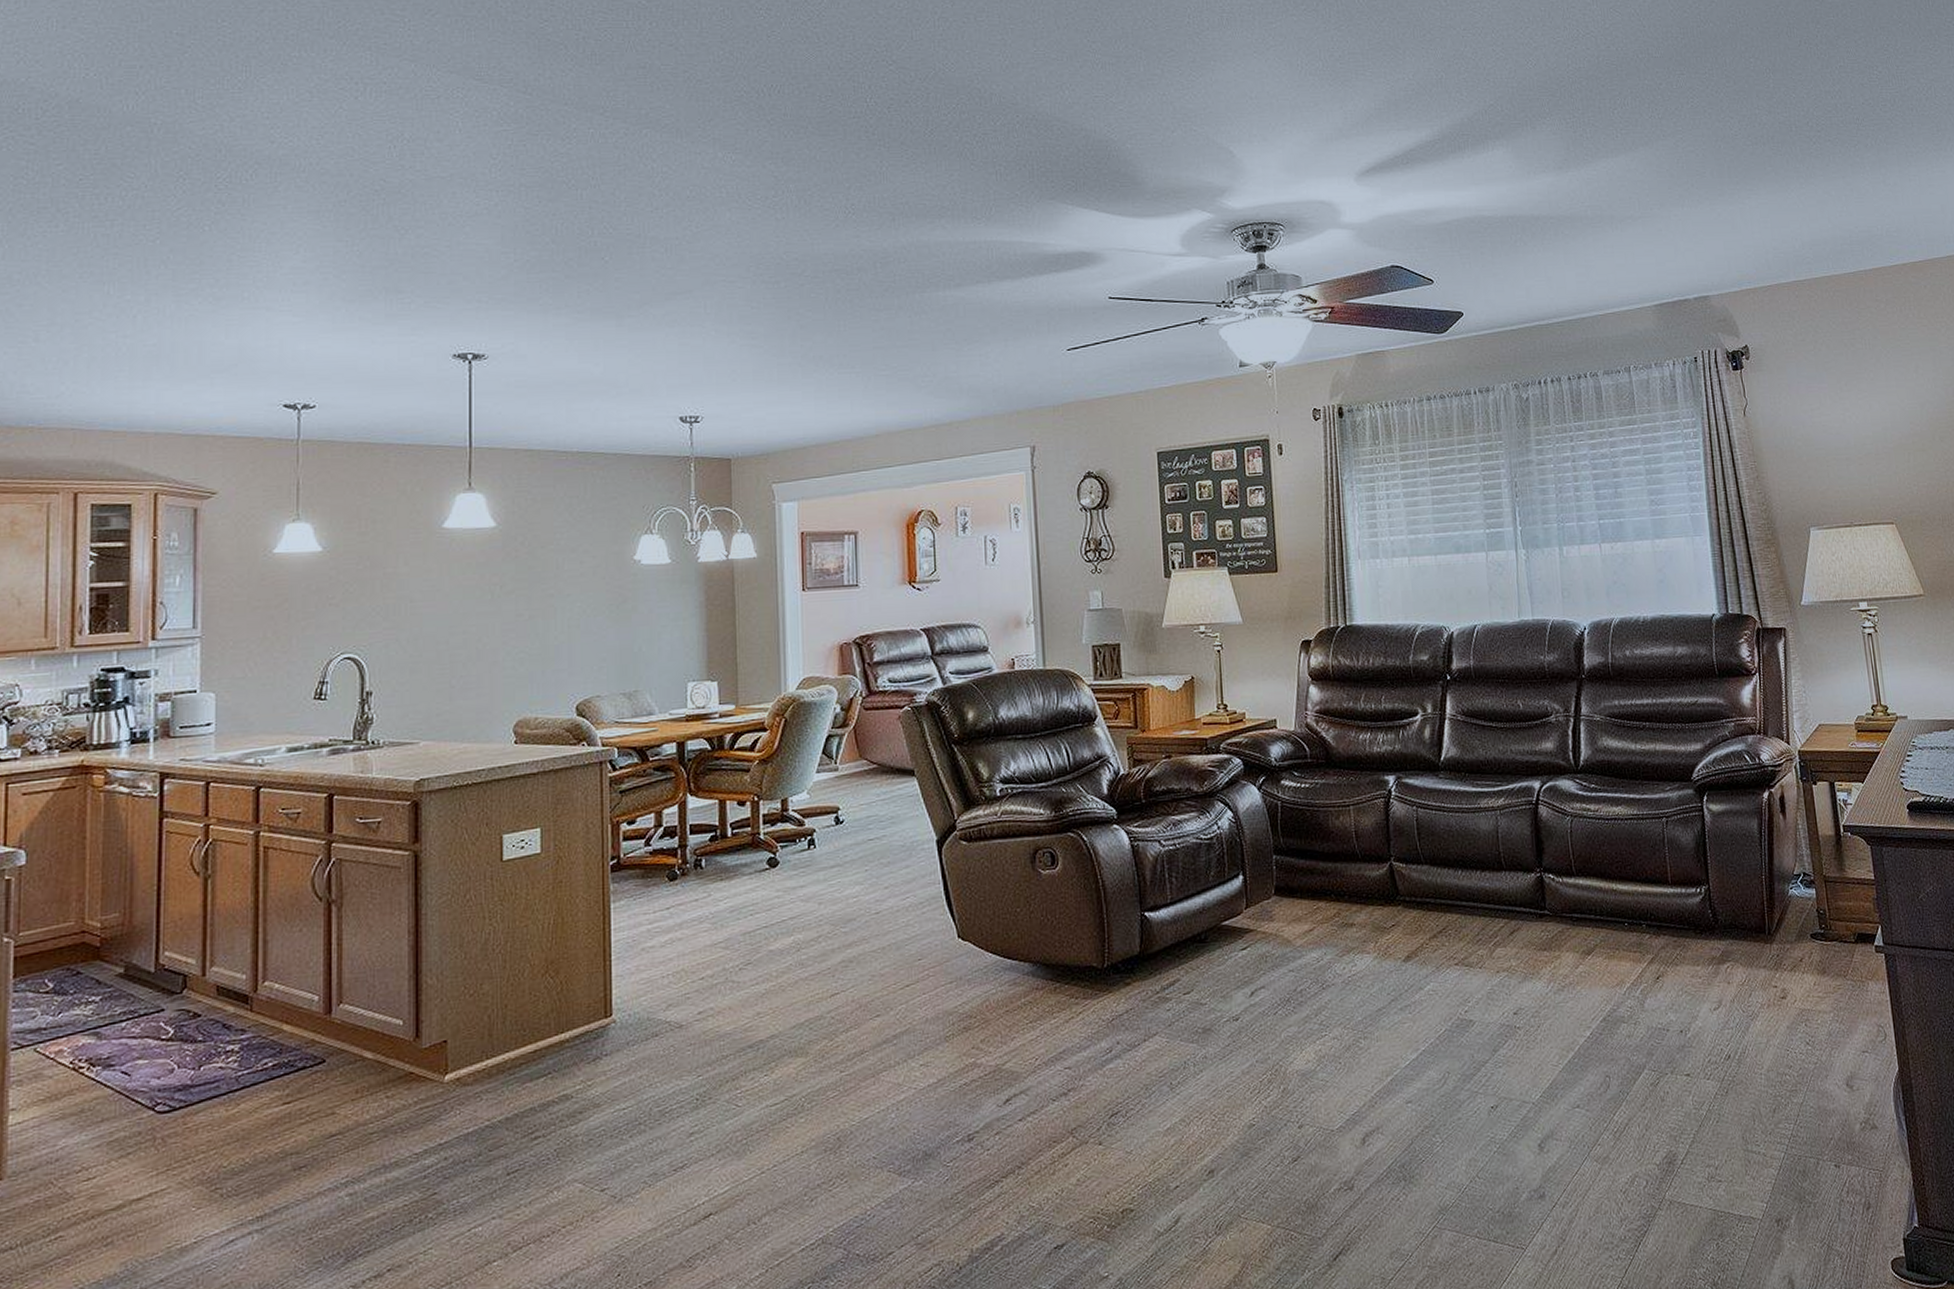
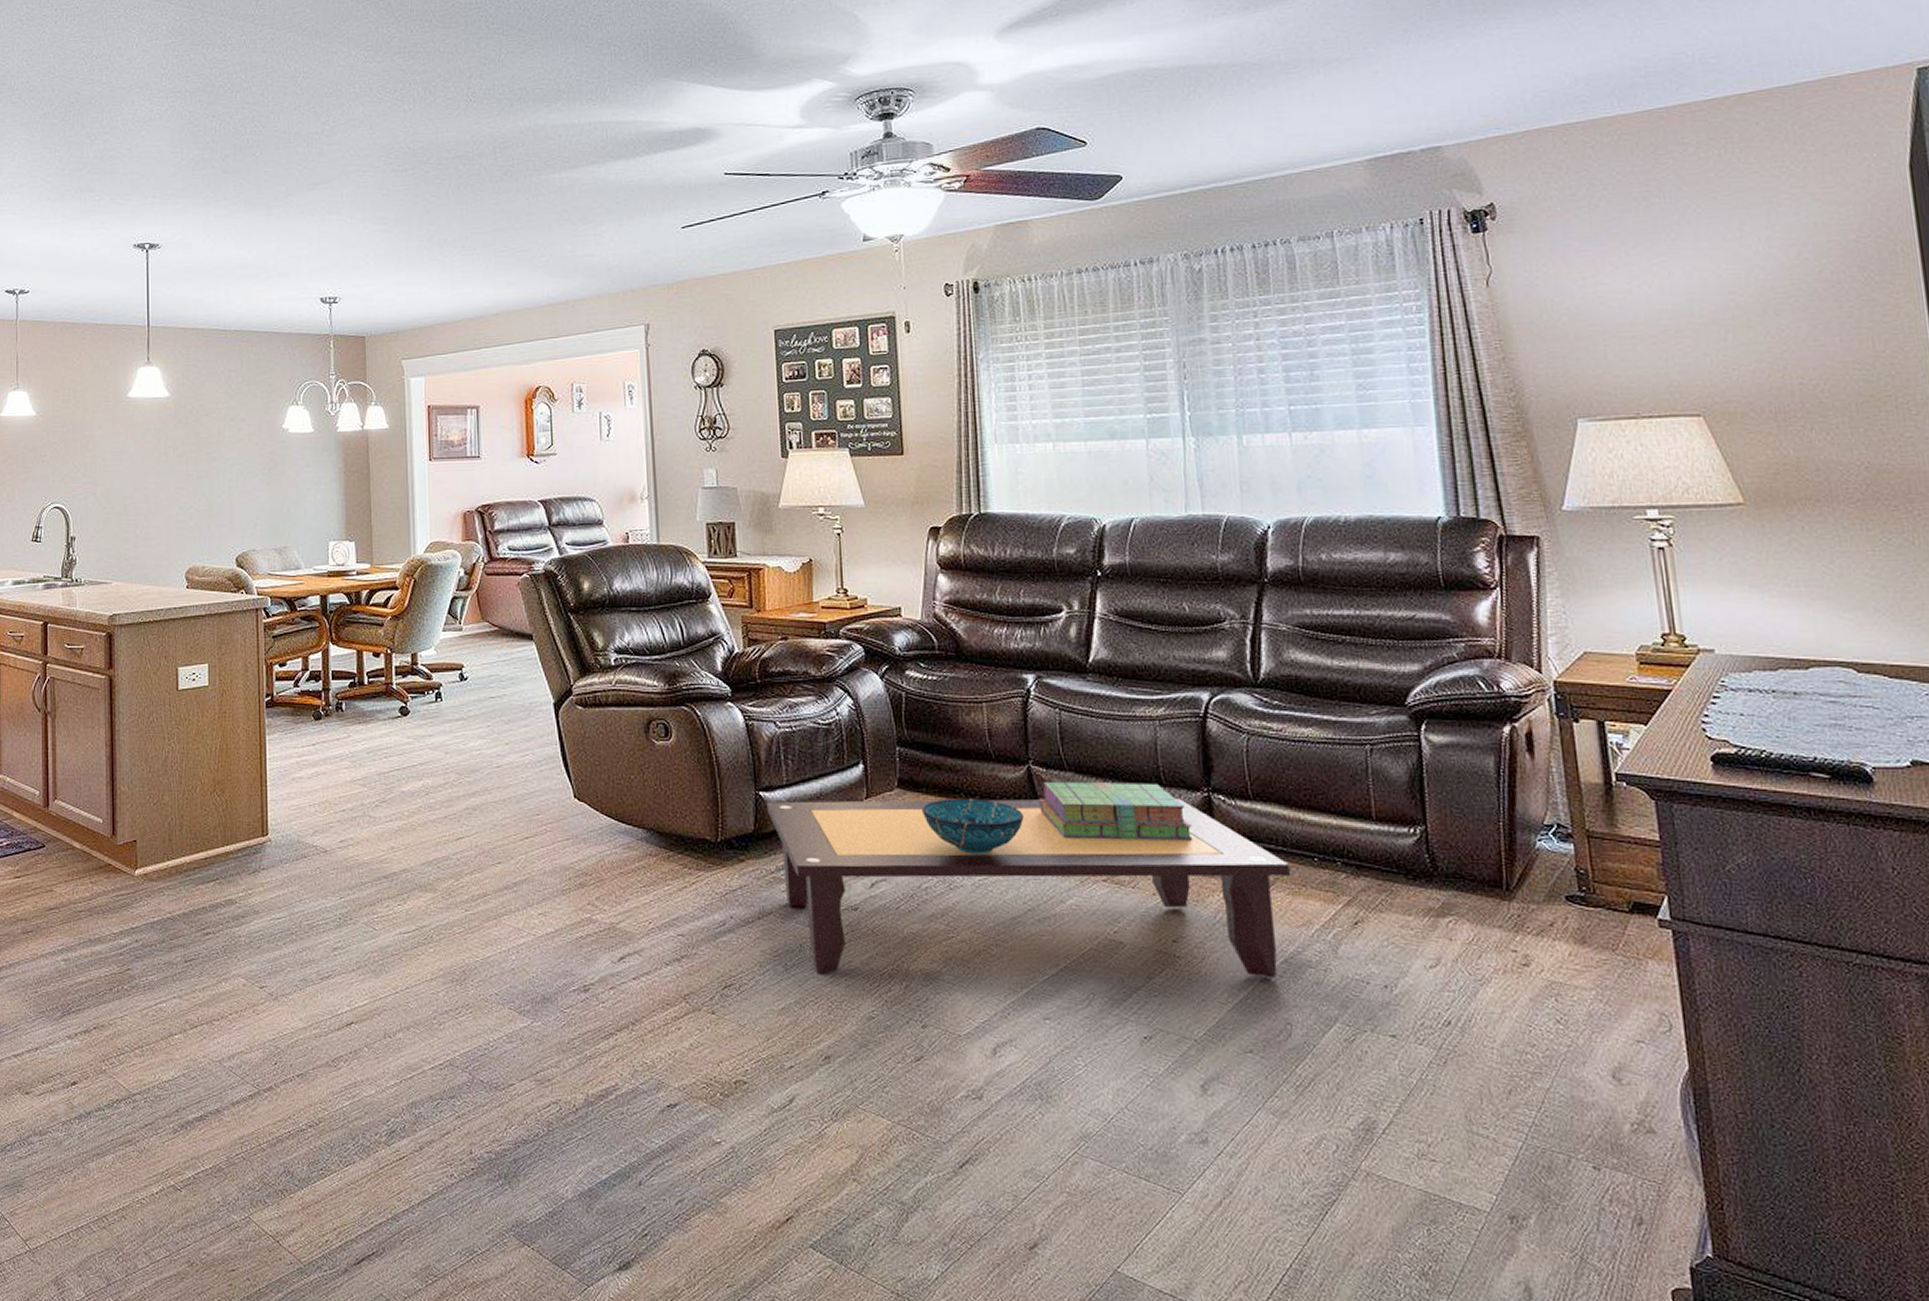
coffee table: none [1151,881,1606,1090] -> present [766,799,1290,978]
decorative bowl: none [1297,898,1387,954] -> present [922,799,1024,856]
stack of books: none [1400,869,1529,928] -> present [1039,782,1193,841]

